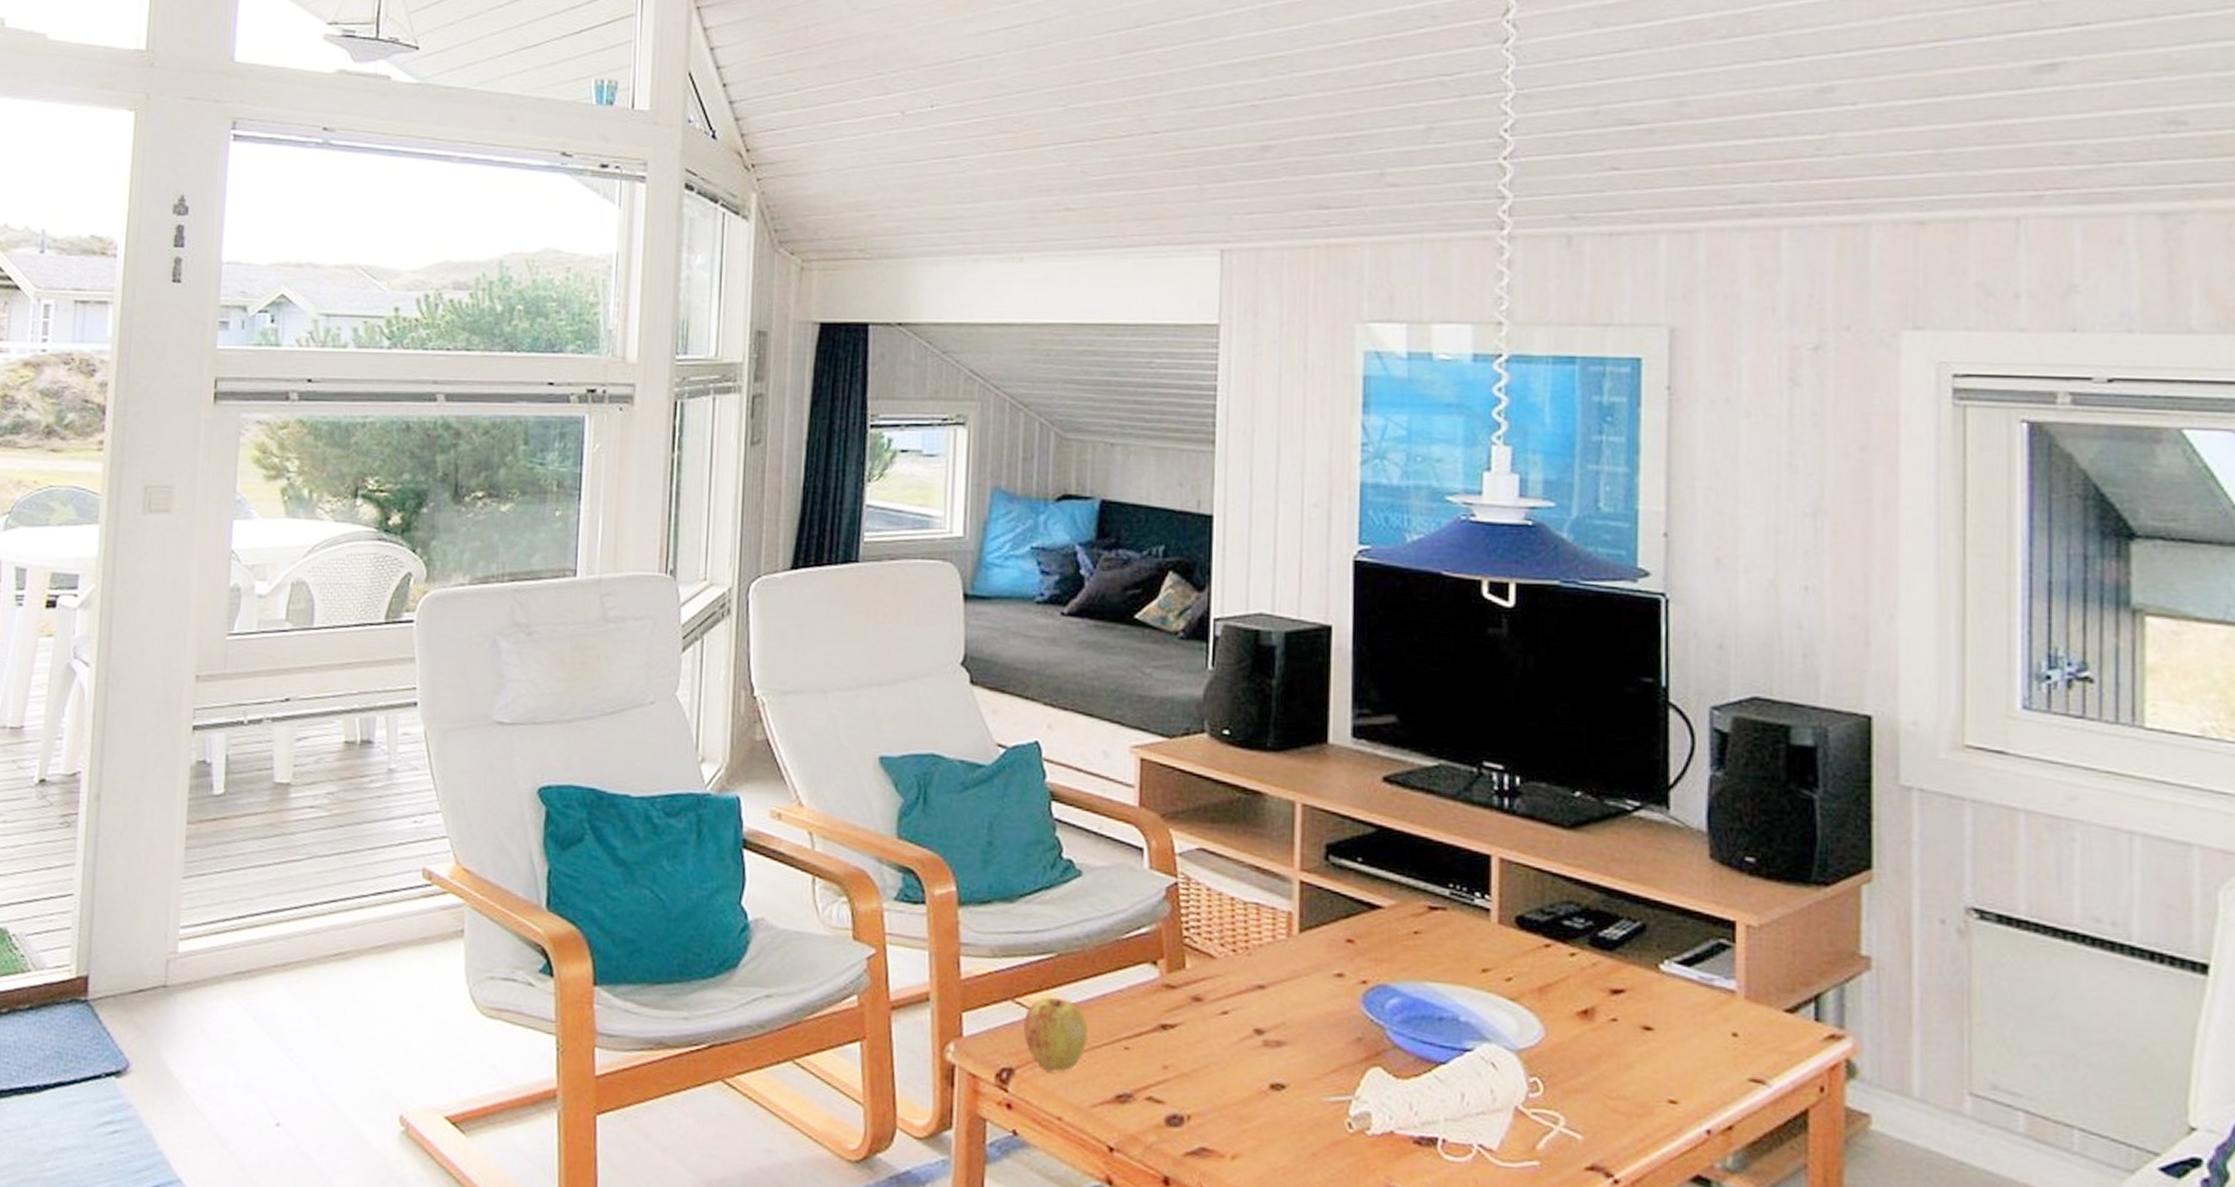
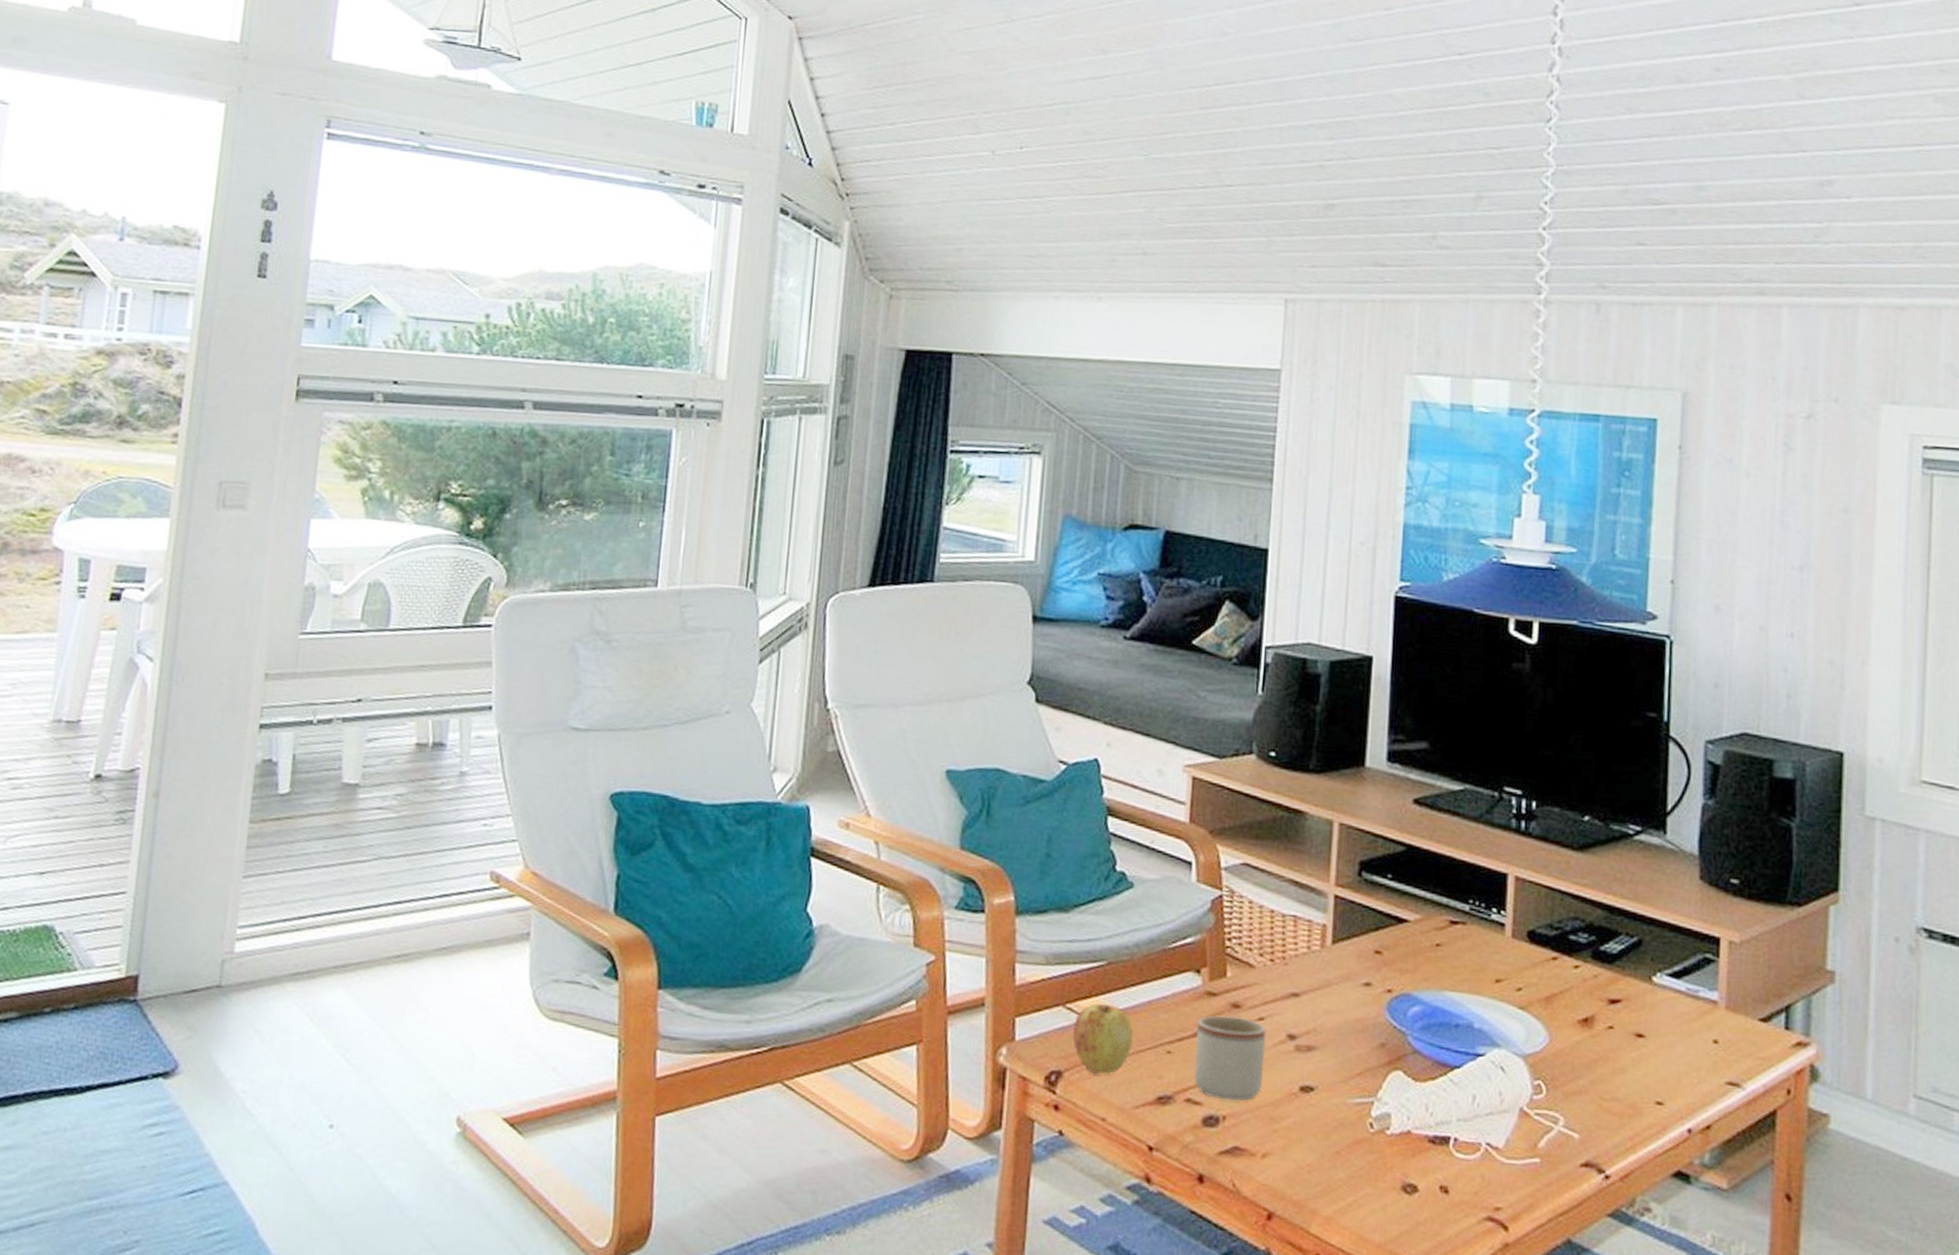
mug: none [1154,1009,1231,1100] -> present [1194,1015,1266,1102]

